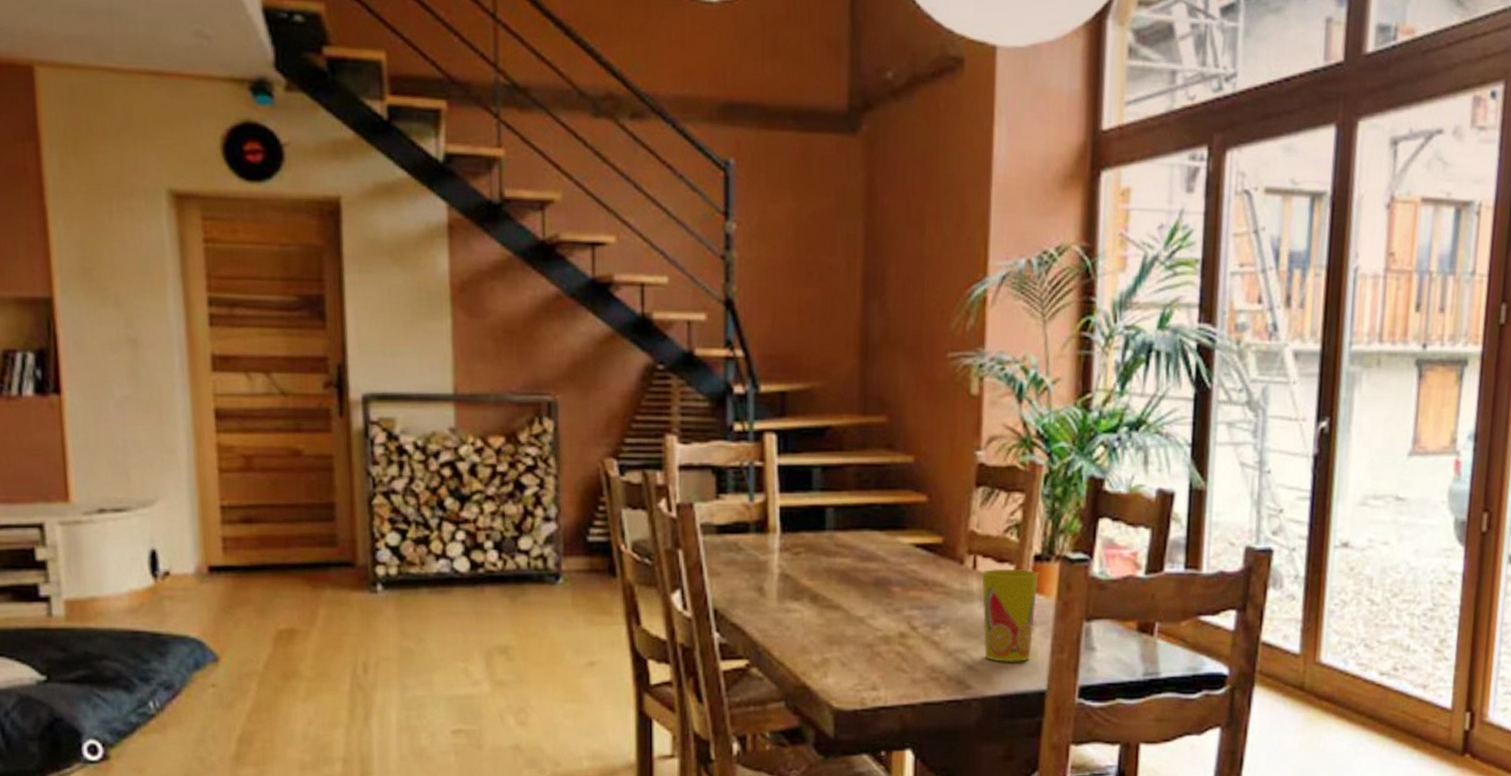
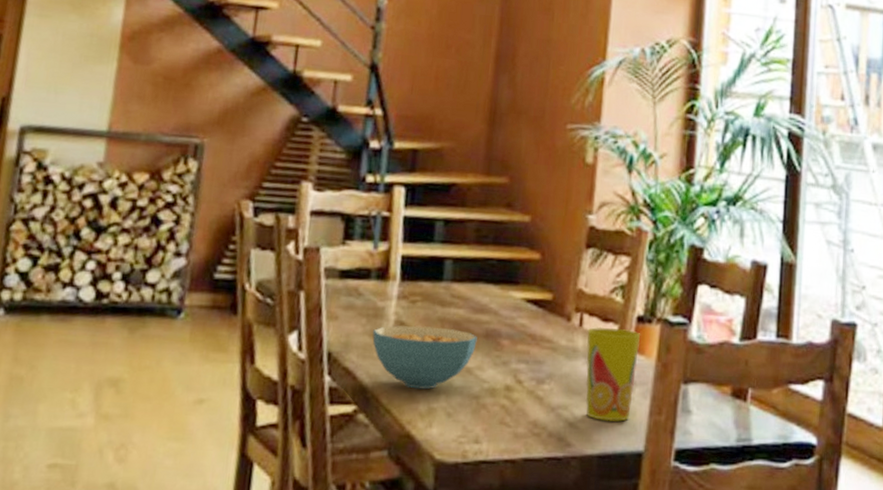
cereal bowl: none [758,577,866,641] -> present [372,325,477,390]

